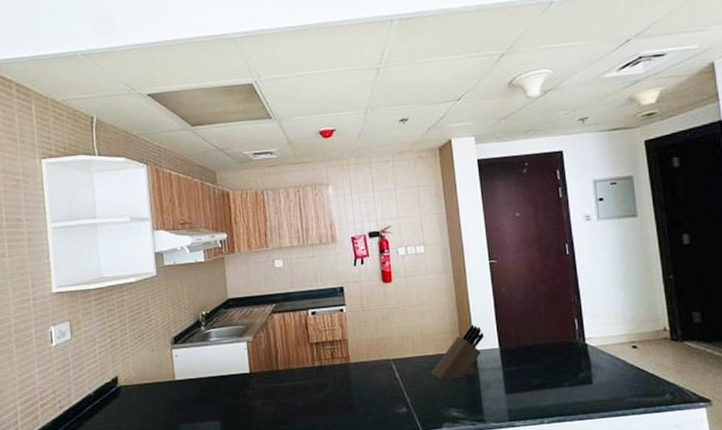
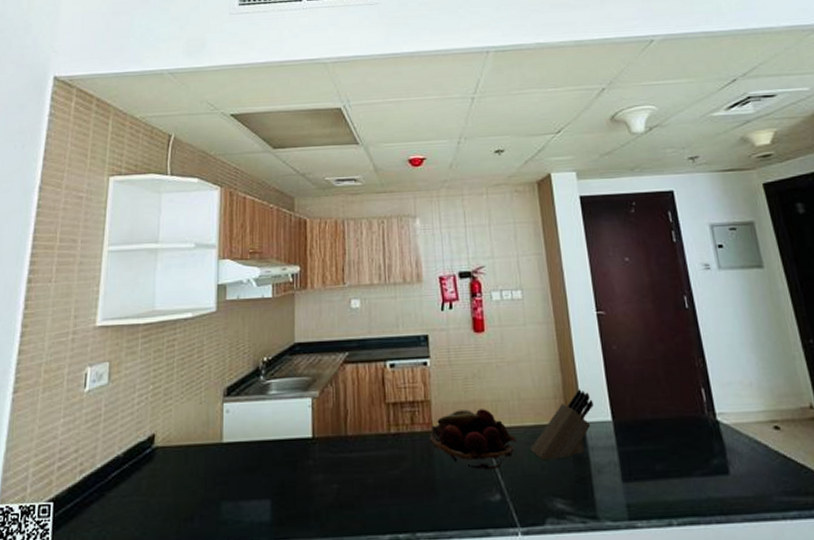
fruit basket: none [346,344,419,391] -> present [428,409,516,470]

